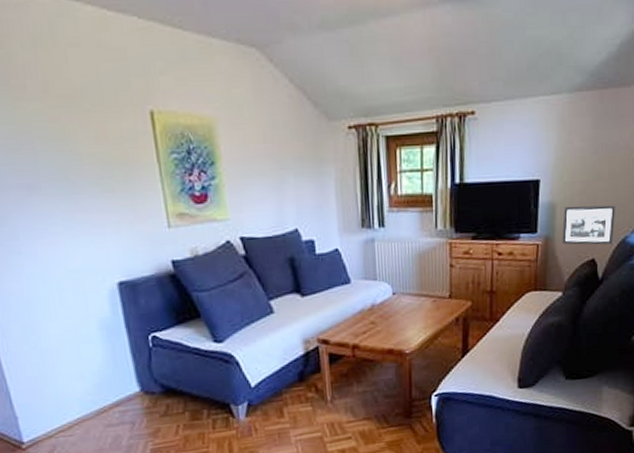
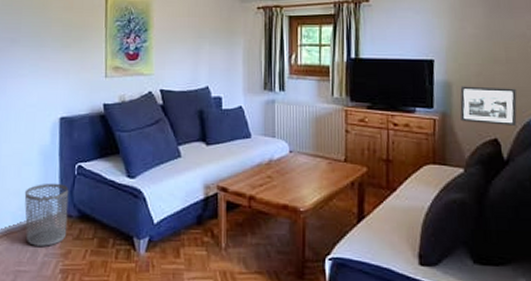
waste bin: none [90,359,152,431] -> present [24,183,69,246]

